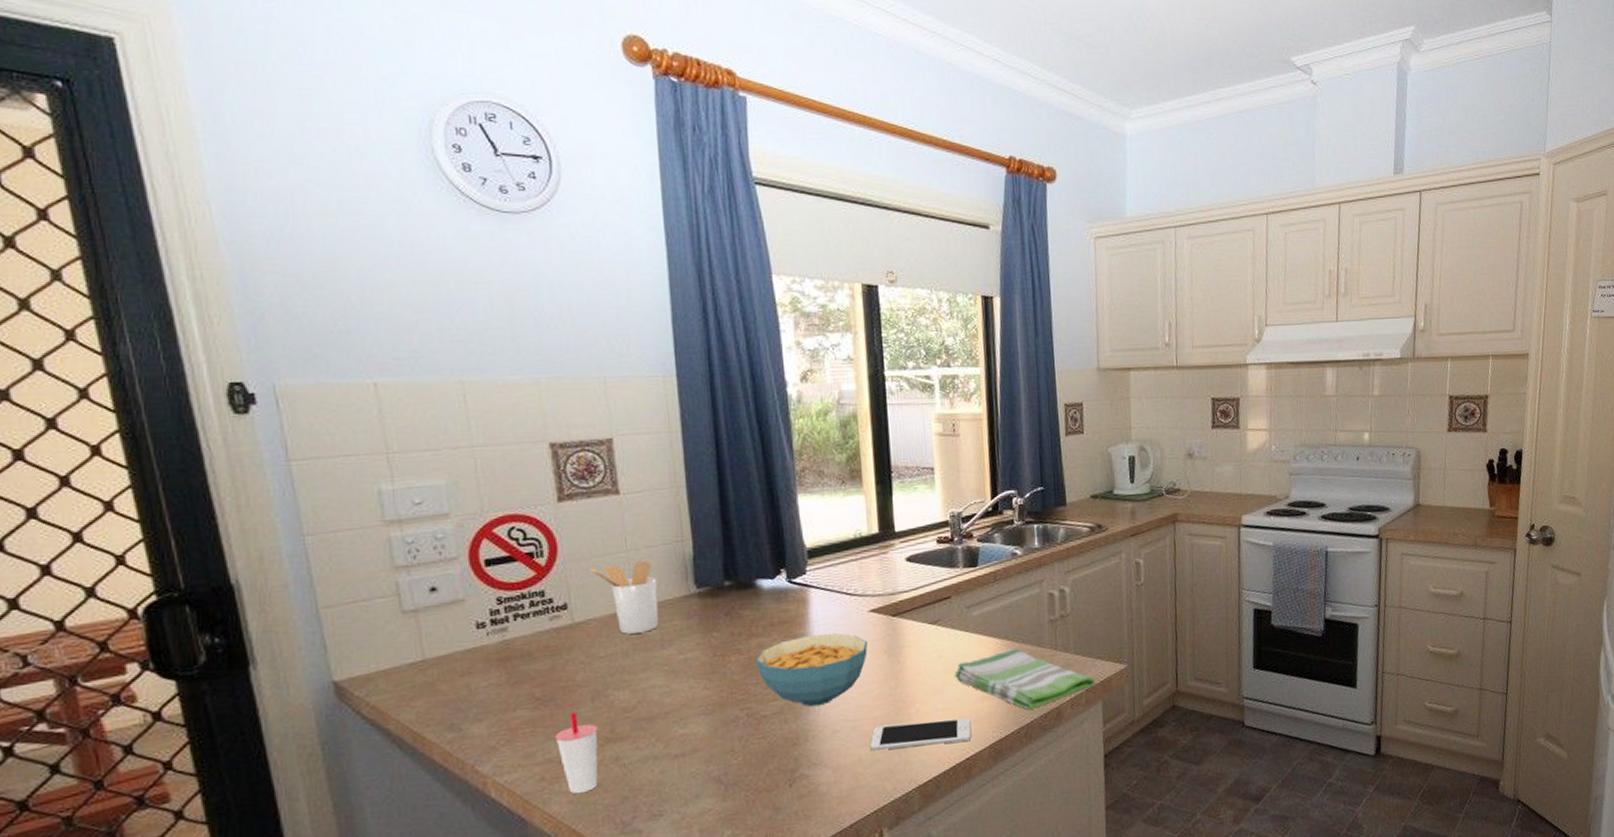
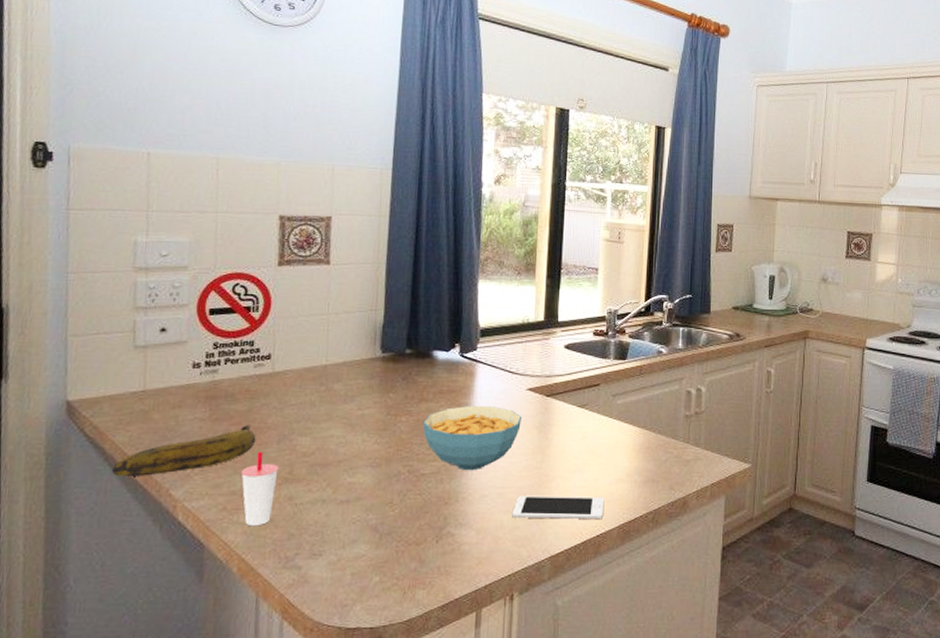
banana: none [402,684,566,758] -> present [111,424,256,476]
utensil holder: present [589,560,659,634] -> none [294,324,349,387]
dish towel: present [954,648,1096,710] -> none [594,438,721,496]

